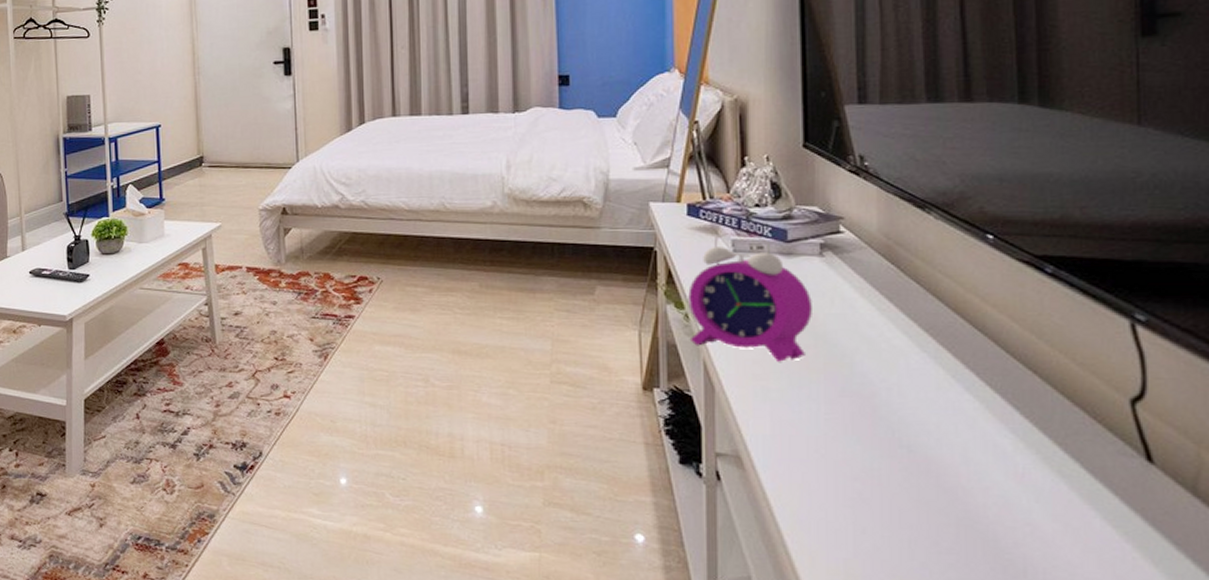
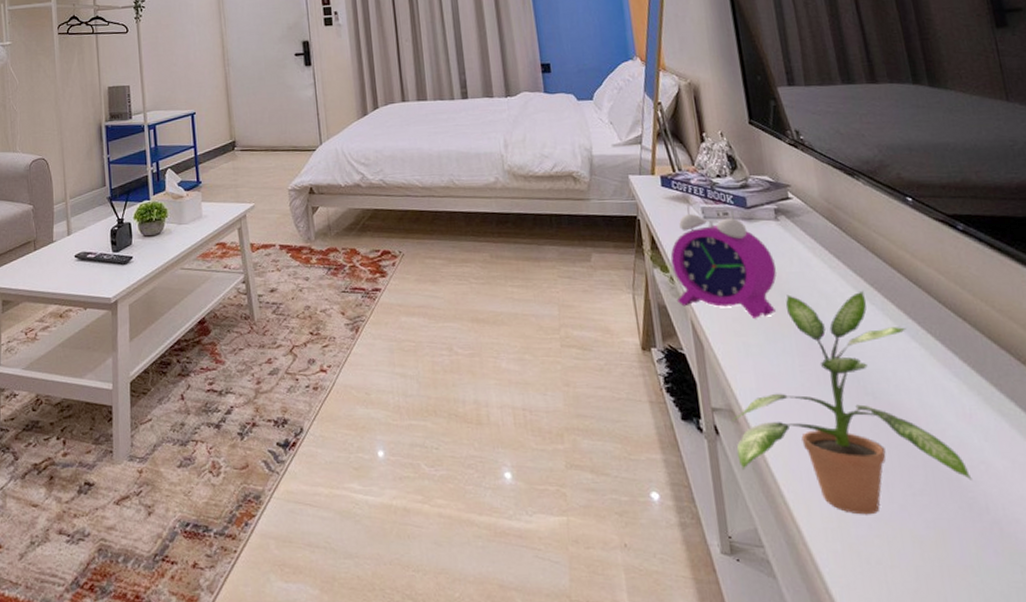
potted plant: none [736,336,1013,571] -> present [731,290,973,515]

